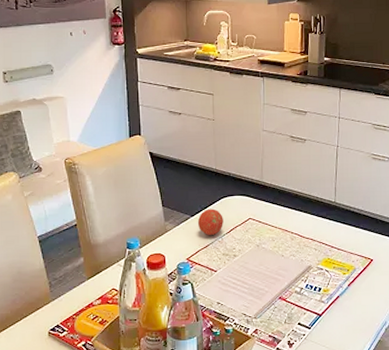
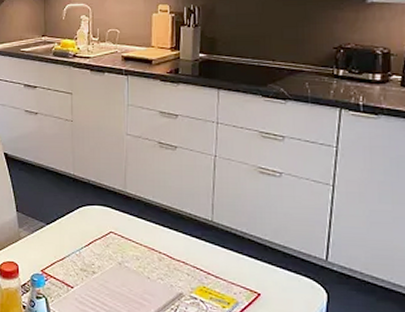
fruit: present [197,208,223,235] -> none [53,218,81,247]

